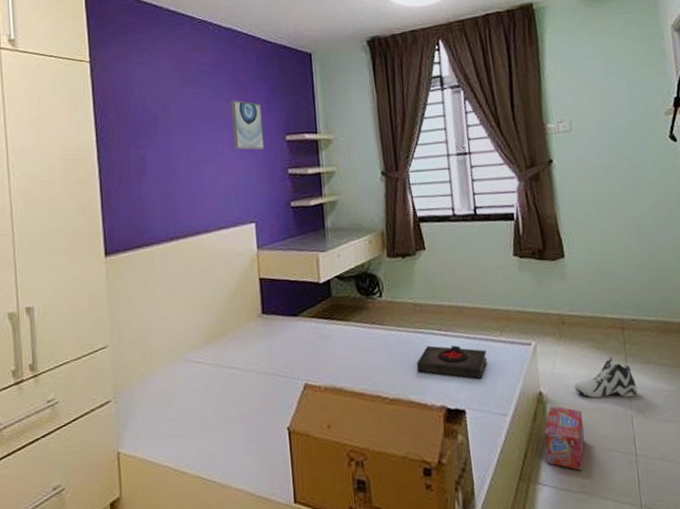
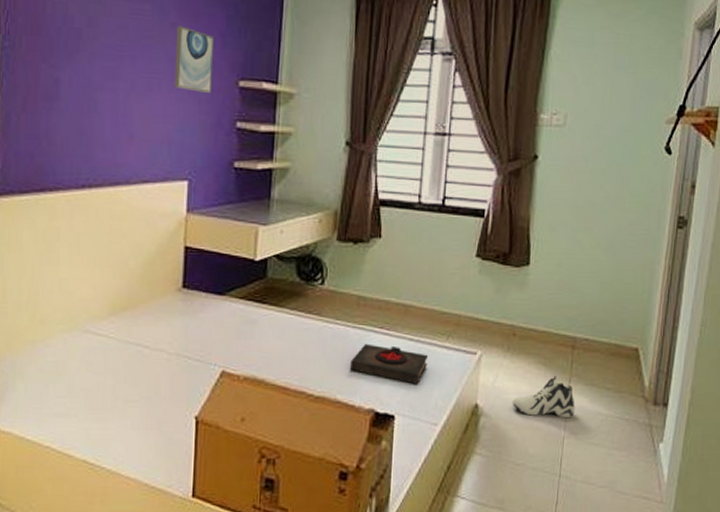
box: present [544,406,585,471] -> none [470,420,515,487]

